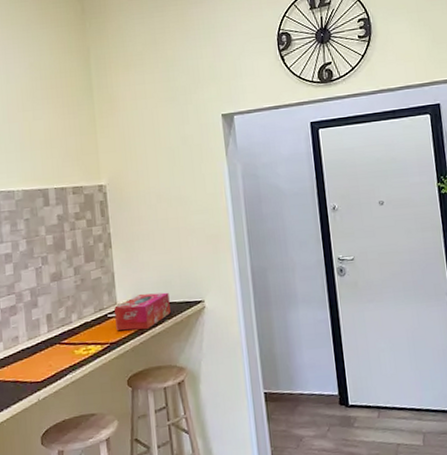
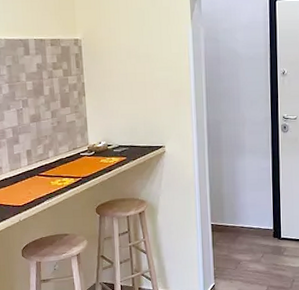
tissue box: present [114,292,171,331] -> none [86,137,135,168]

